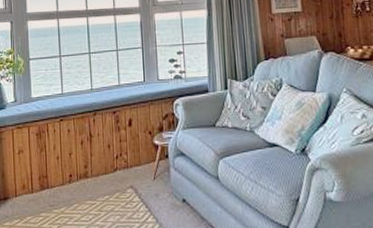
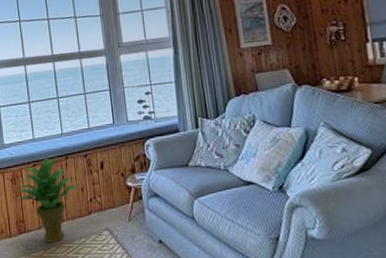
potted plant: none [43,113,105,199] -> present [18,157,79,243]

